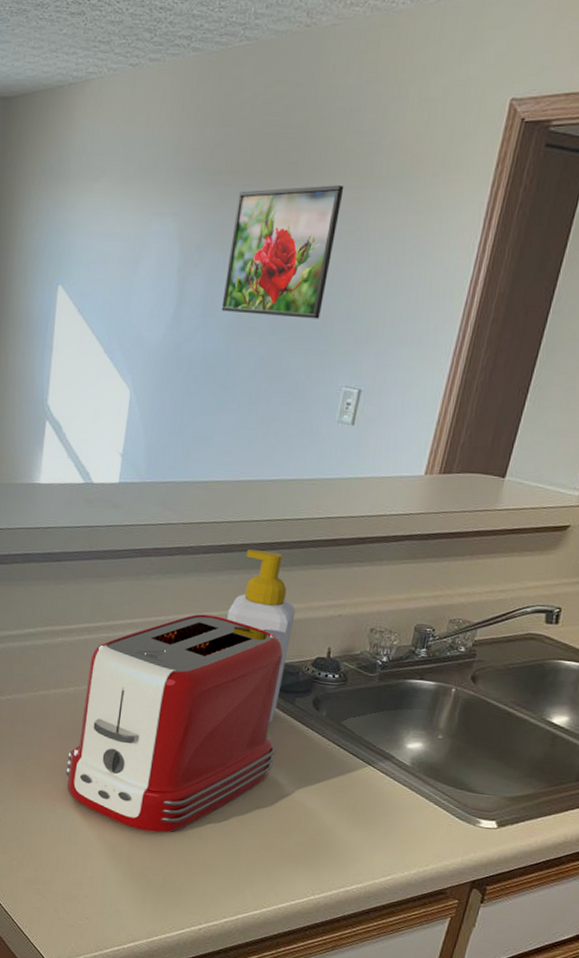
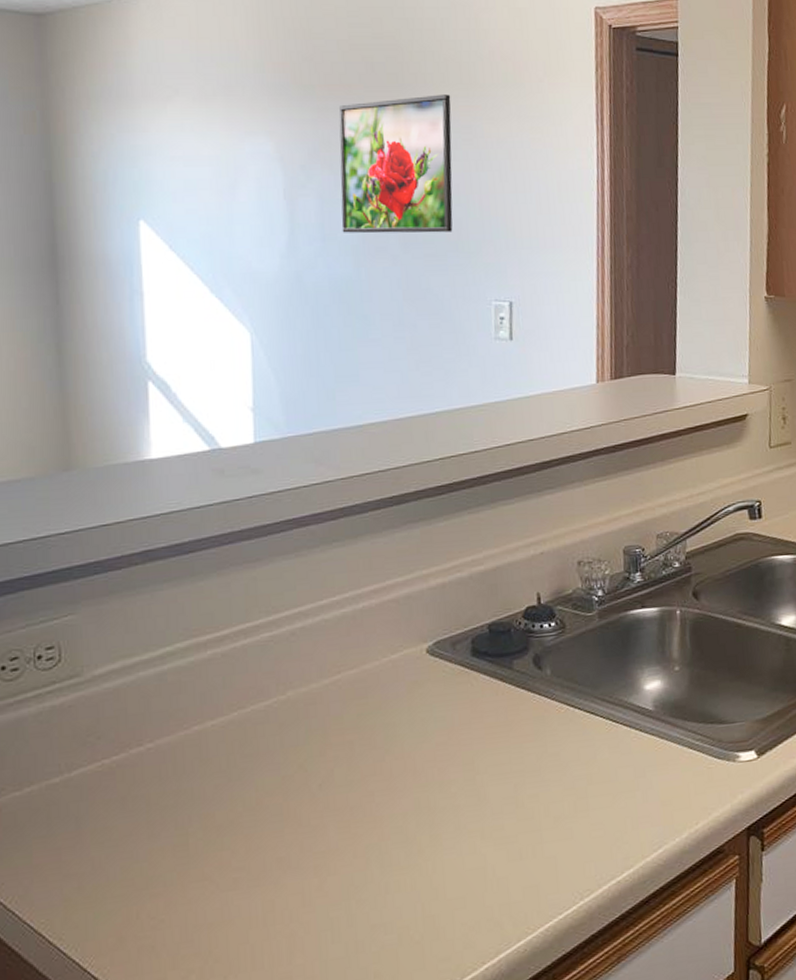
toaster: present [66,614,283,833] -> none [244,581,503,880]
soap bottle: present [226,549,296,723] -> none [414,493,494,699]

